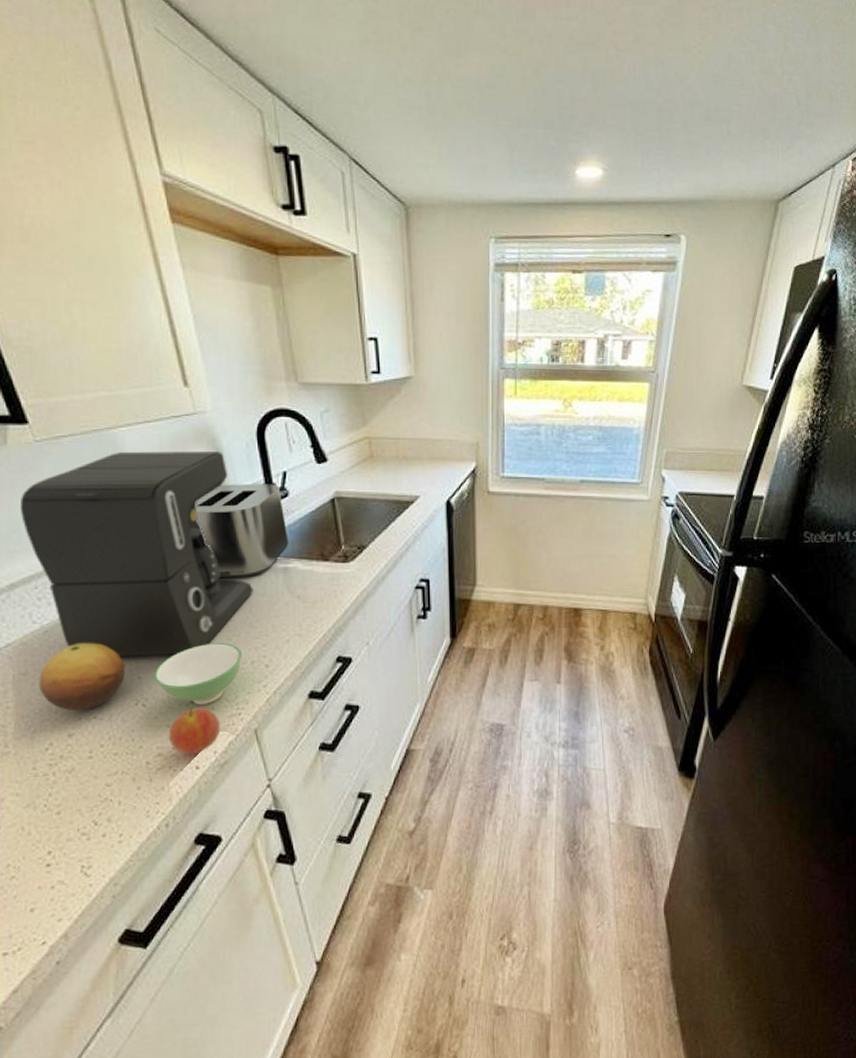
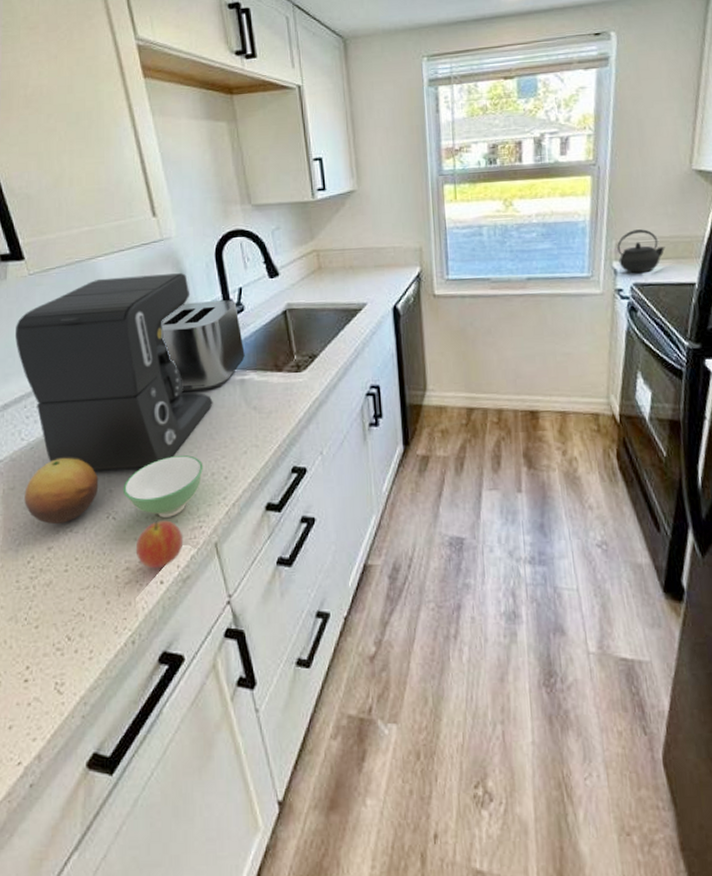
kettle: none [667,440,711,483] -> present [617,229,665,274]

